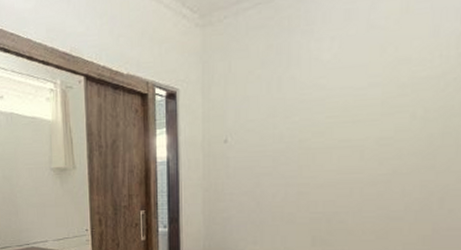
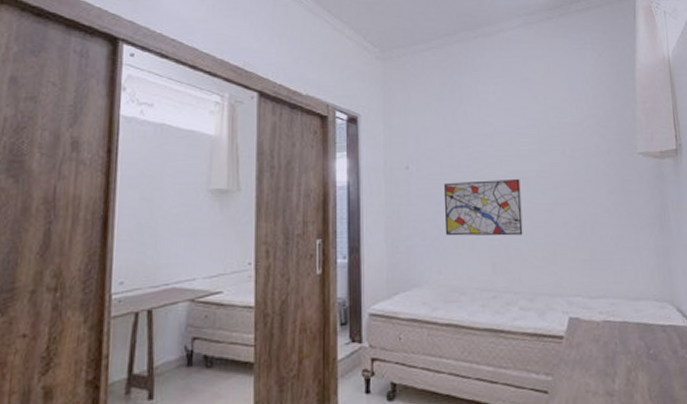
wall art: none [263,147,353,209] -> present [443,178,523,236]

